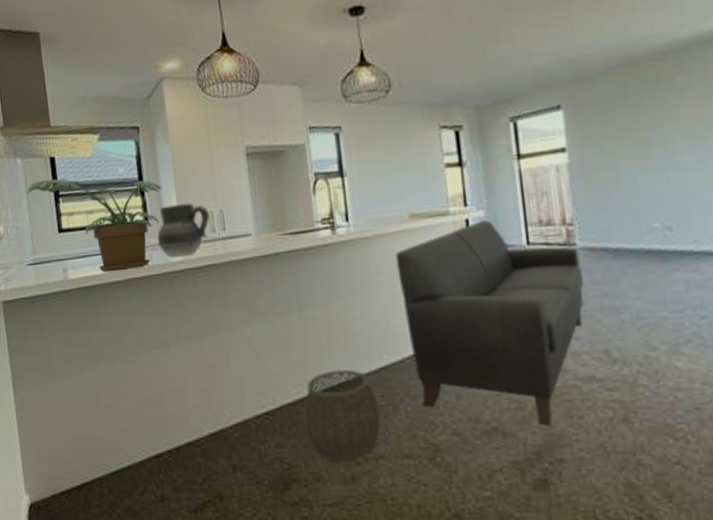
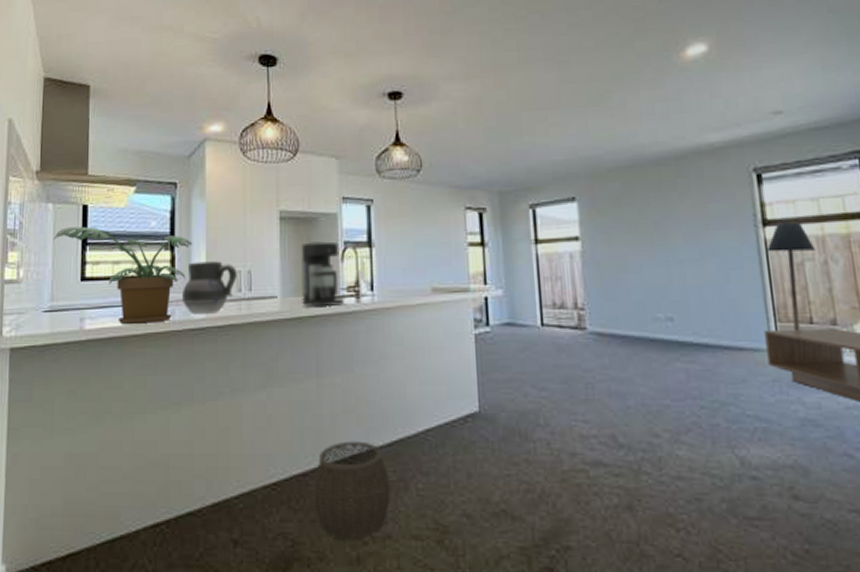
coffee maker: none [271,174,319,242] -> present [301,241,344,308]
sofa: present [395,220,584,426] -> none [416,299,593,511]

